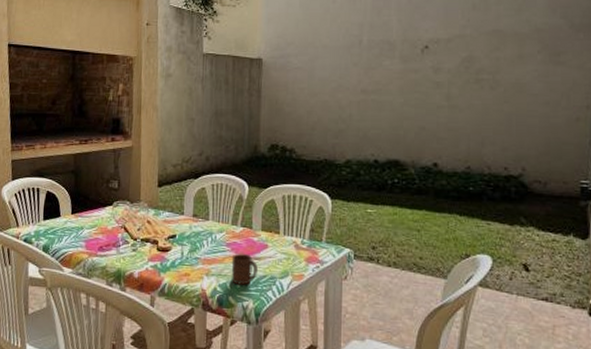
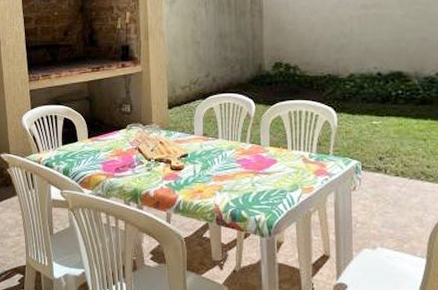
cup: present [231,254,258,285] -> none [242,170,268,199]

